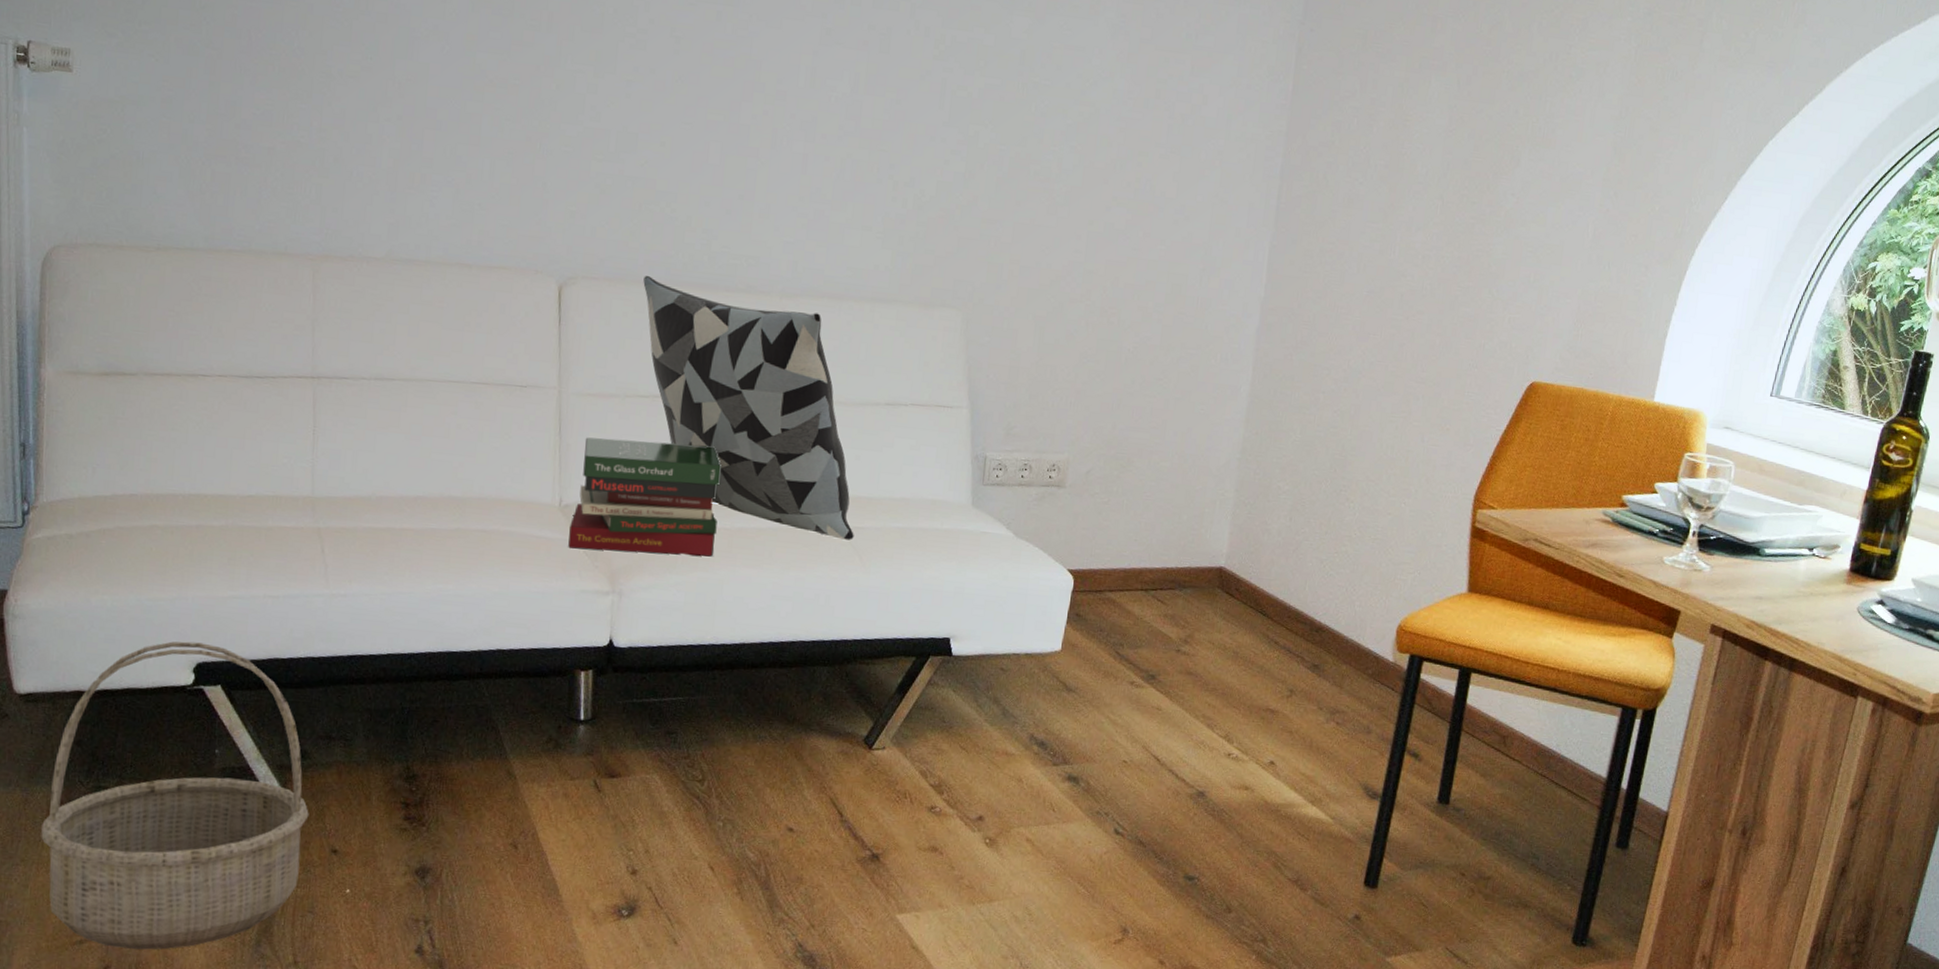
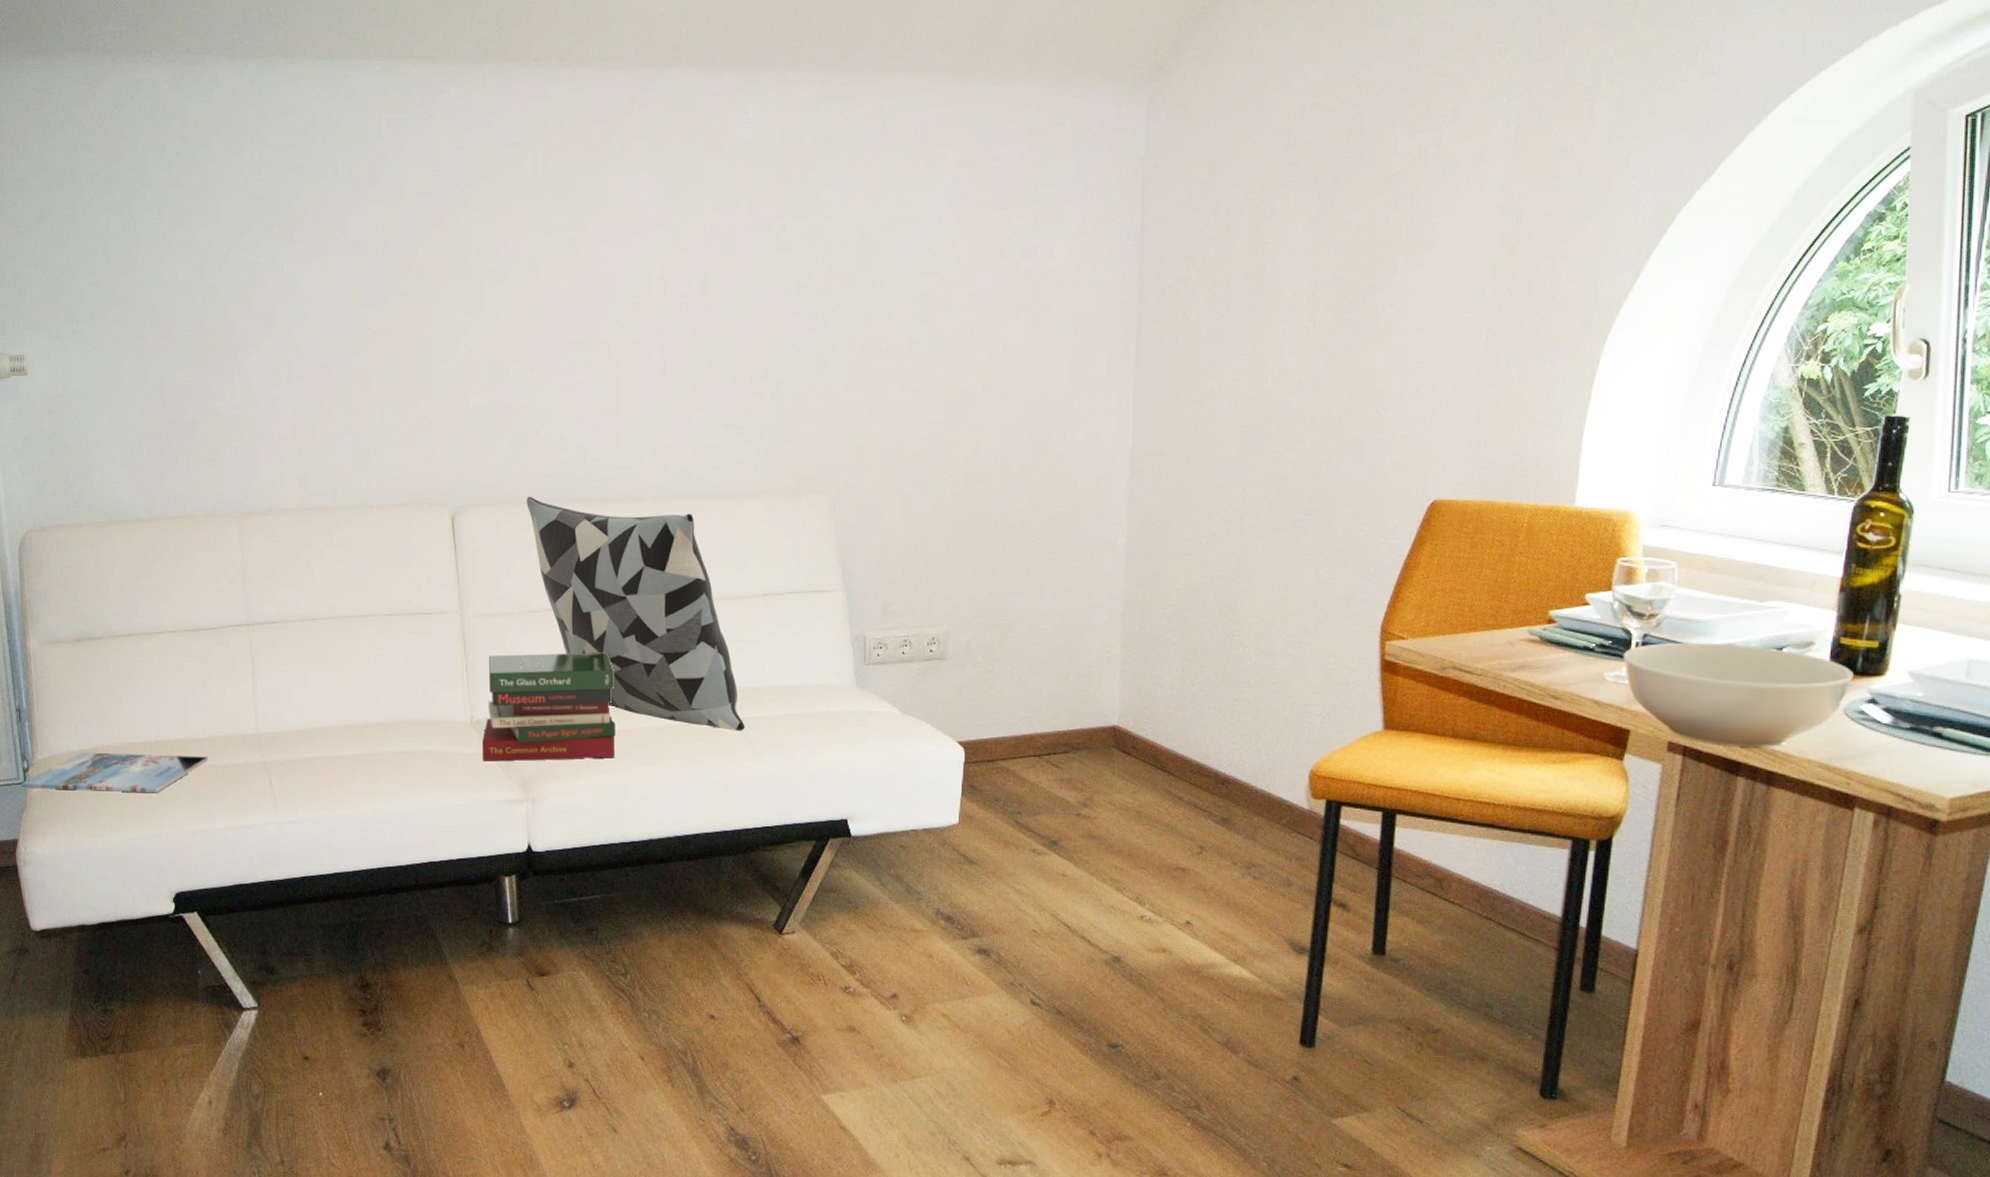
magazine: none [18,498,252,552] -> present [21,752,209,794]
basket: present [41,641,309,950] -> none [64,874,281,1155]
bowl: none [1681,534,1869,636] -> present [1622,642,1855,747]

